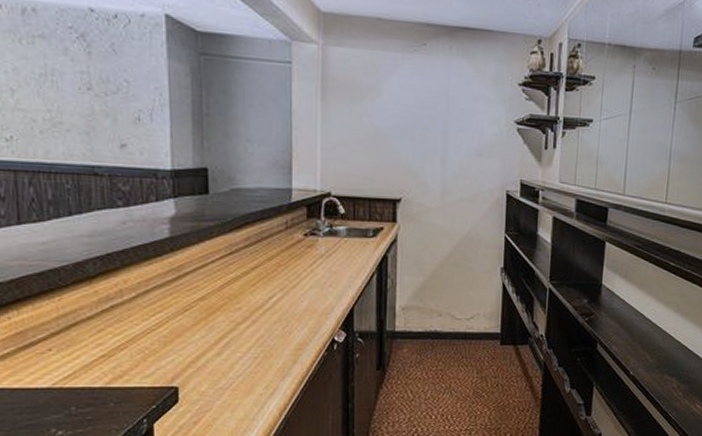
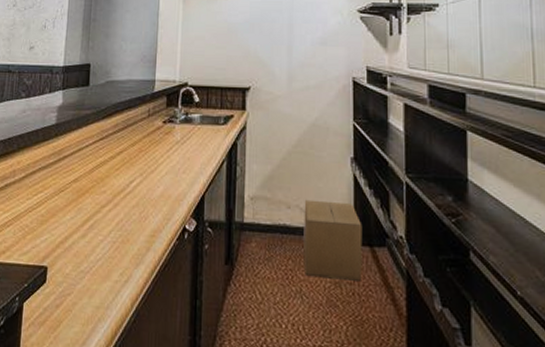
box: none [453,307,508,375] -> present [303,199,363,281]

